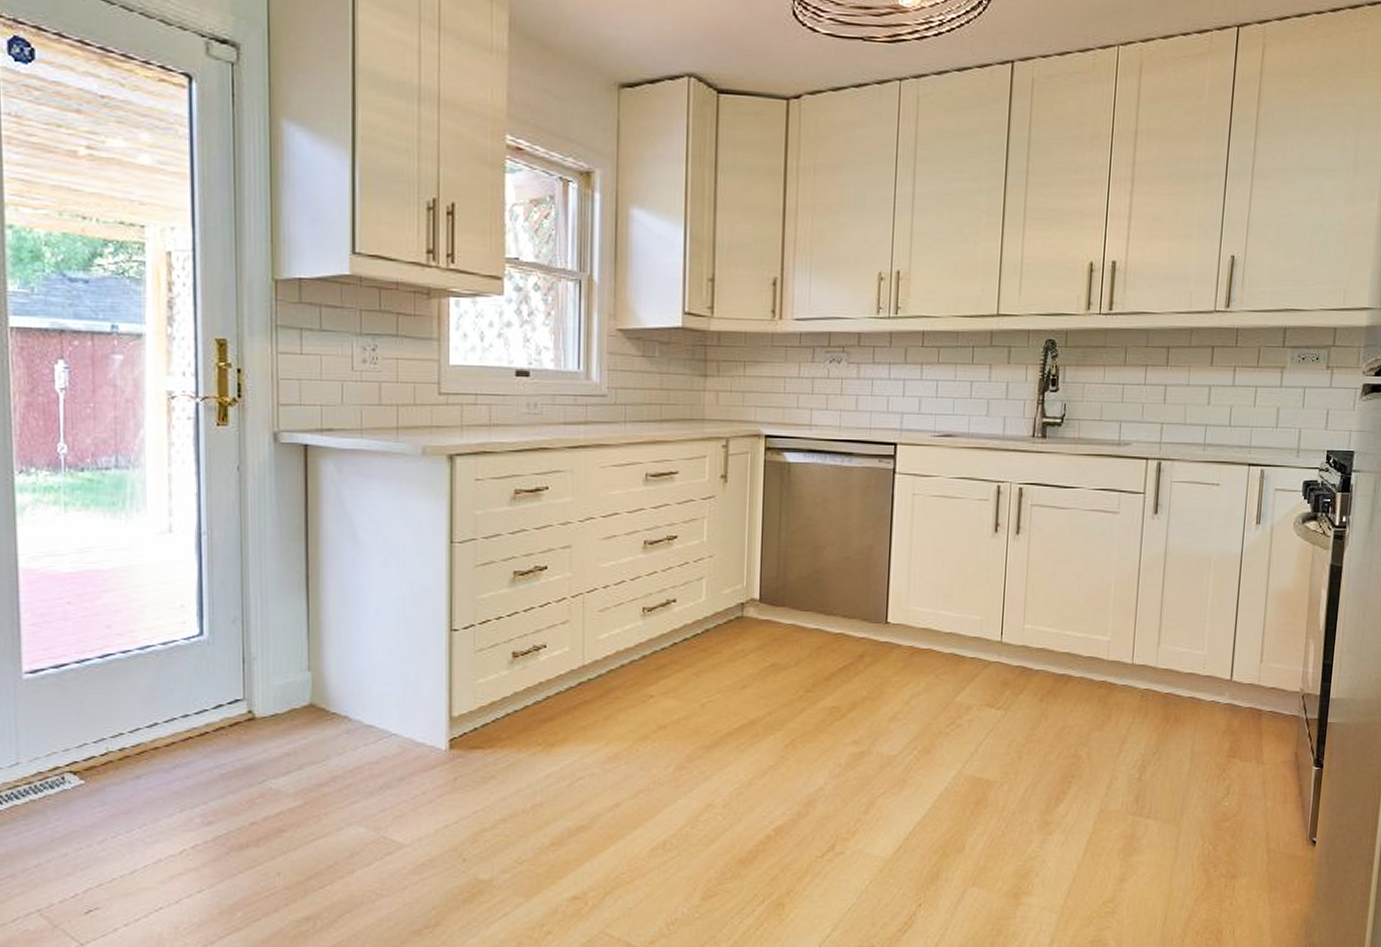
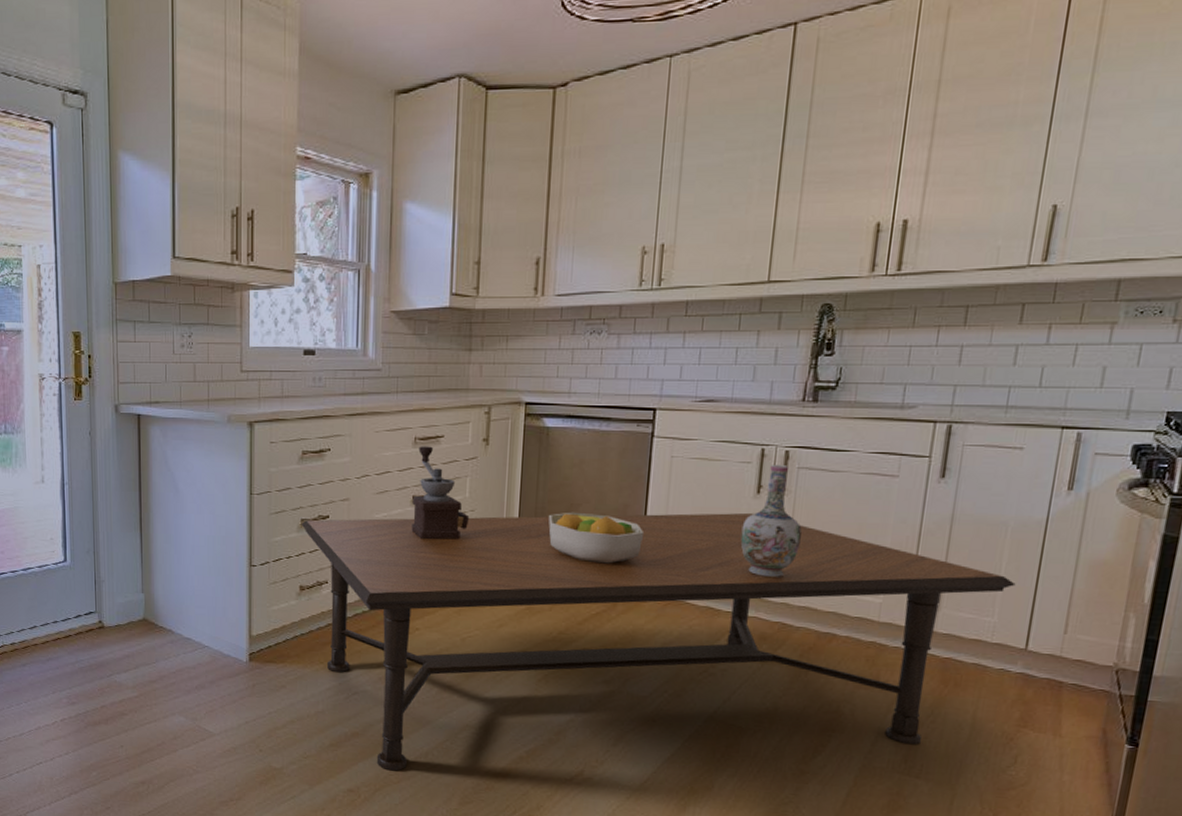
dining table: none [513,552,1220,868] -> present [301,512,1016,771]
coffee grinder: none [643,483,708,592] -> present [411,446,470,540]
fruit bowl: none [791,555,889,612] -> present [548,512,645,564]
vase: none [981,501,1037,620] -> present [740,464,802,578]

